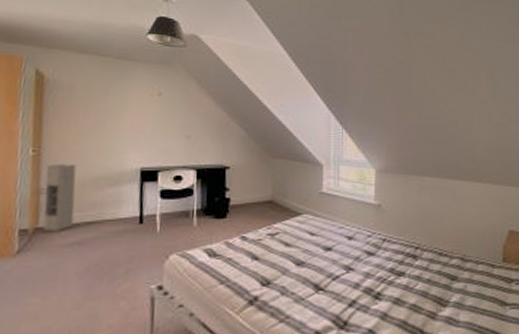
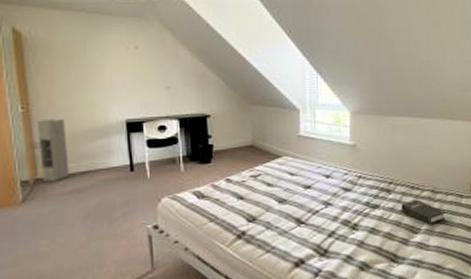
hardback book: none [428,267,477,298] -> present [401,199,446,226]

